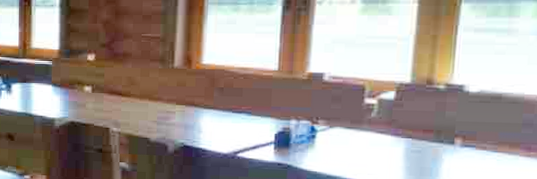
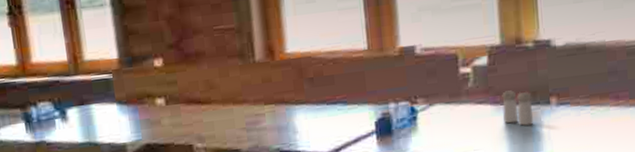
salt and pepper shaker: none [403,126,436,161] -> present [502,90,534,126]

